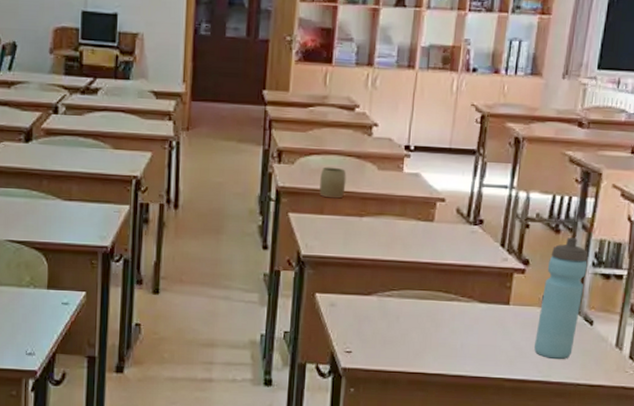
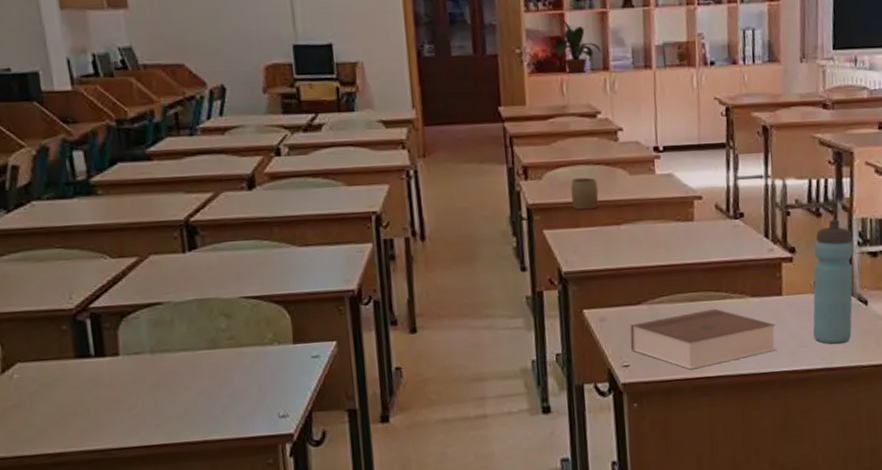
potted plant: none [318,11,369,67] -> present [549,18,602,75]
book: none [356,308,499,364] -> present [630,308,776,370]

